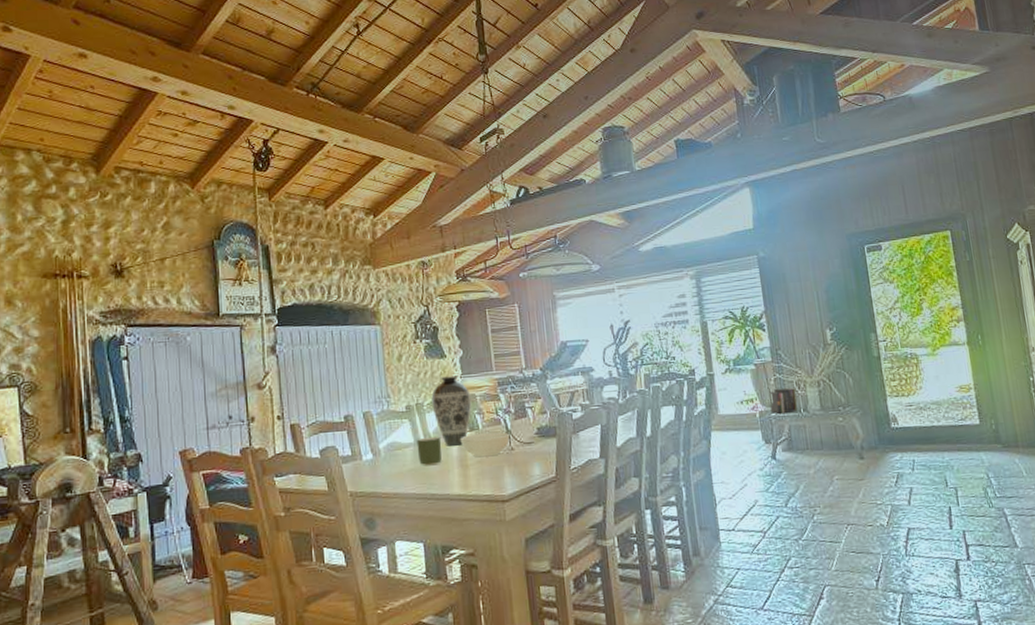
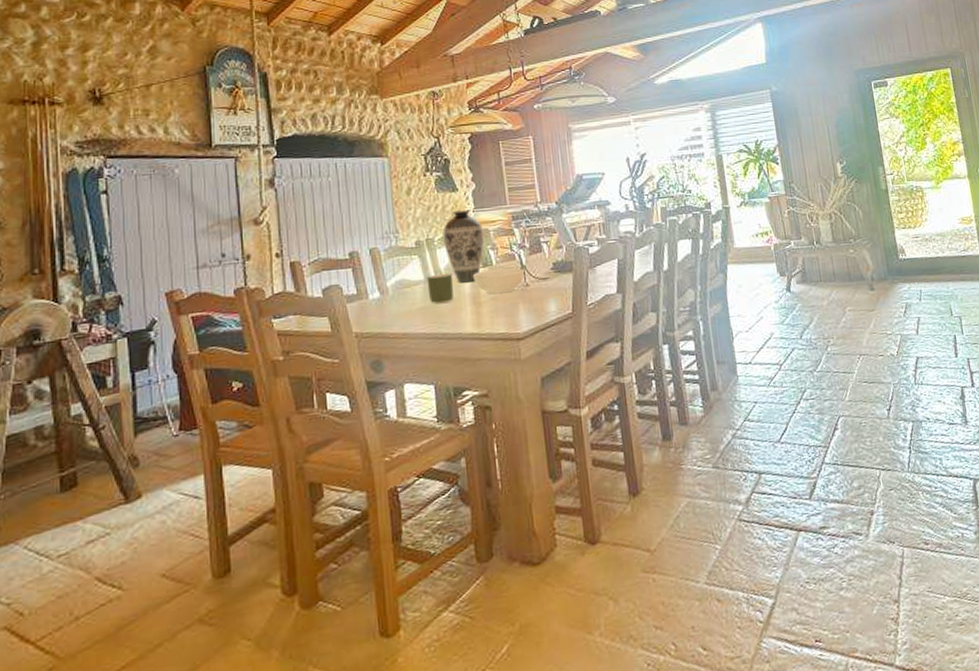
books: present [768,387,798,414] -> none [782,220,811,246]

